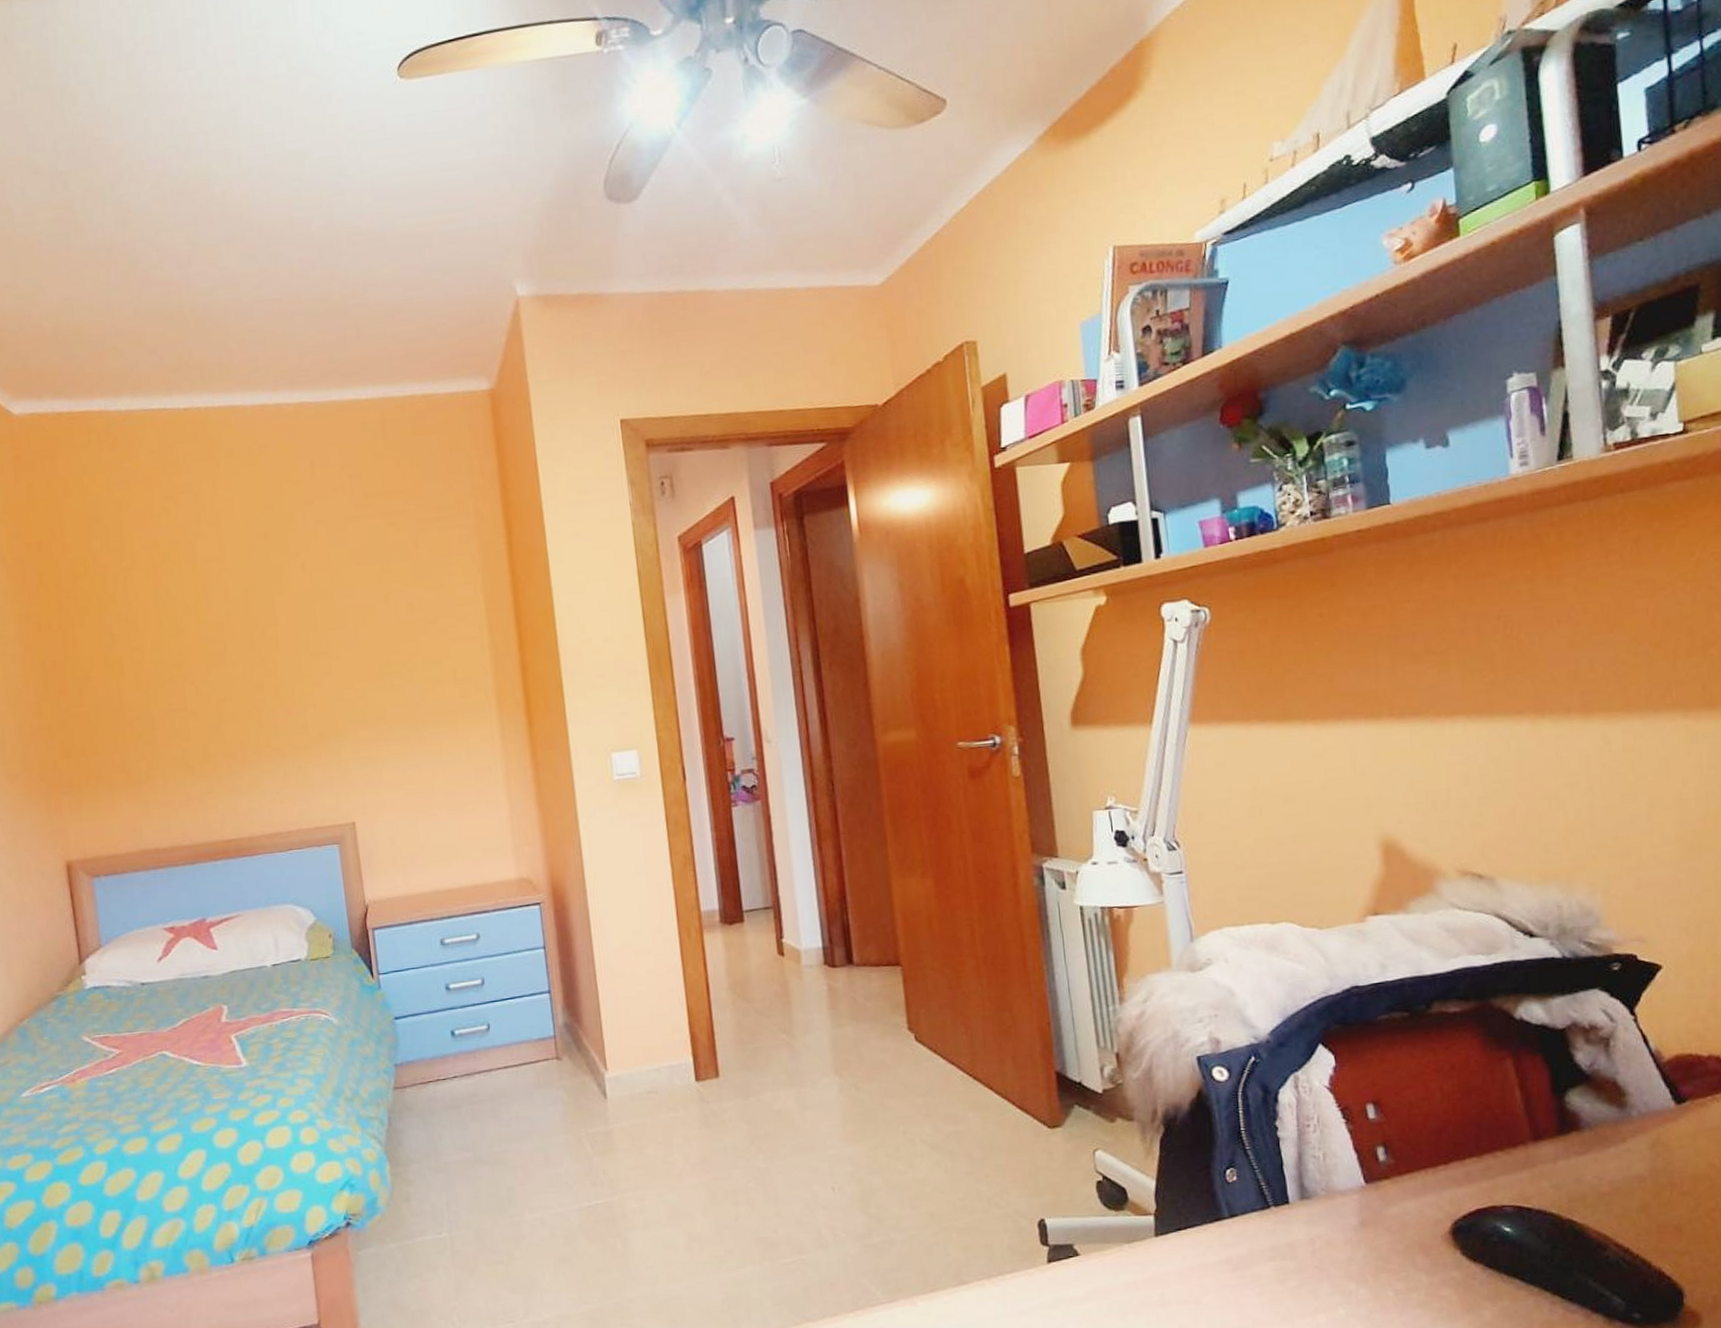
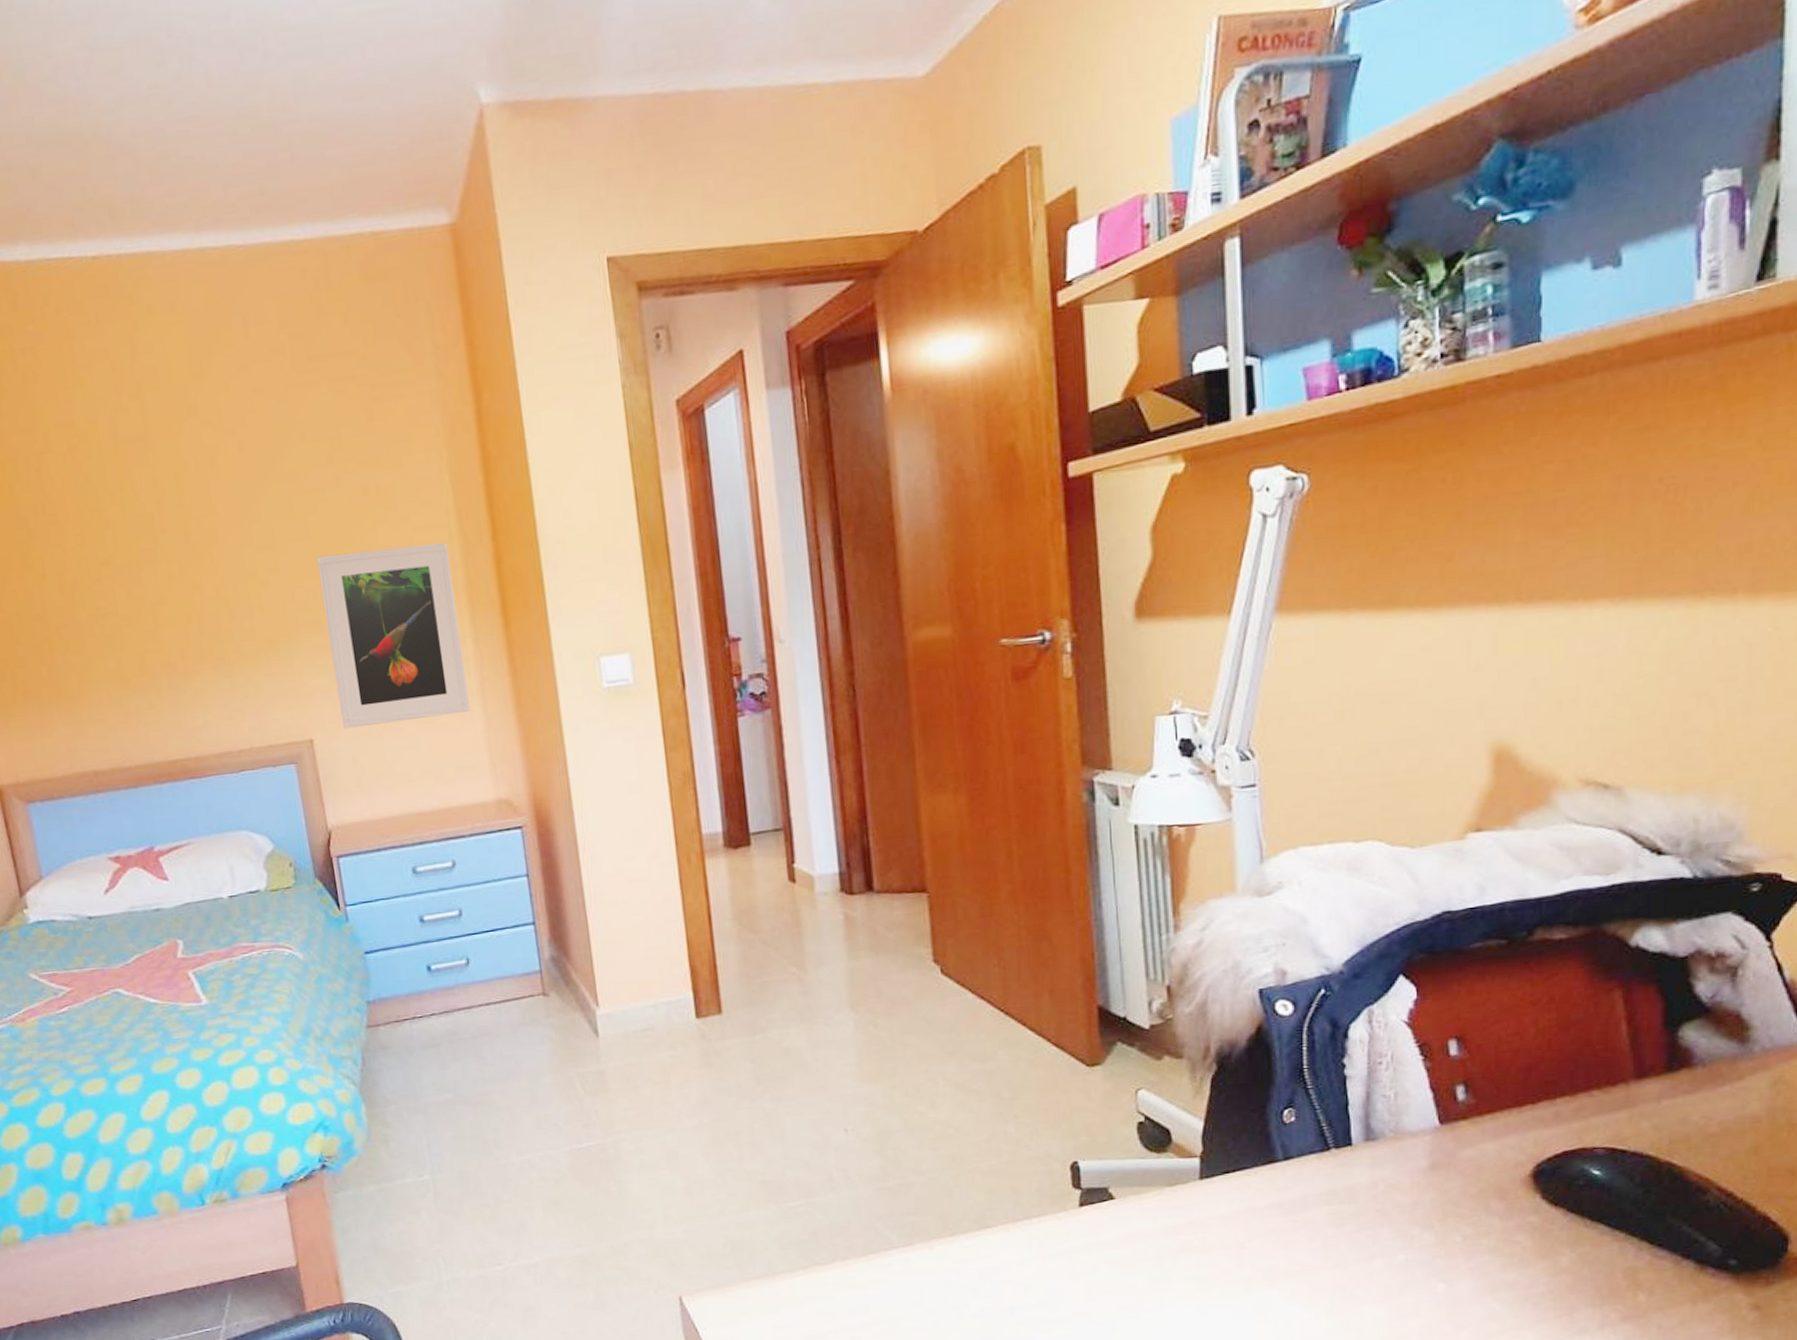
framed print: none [365,652,496,814] -> present [316,542,470,729]

